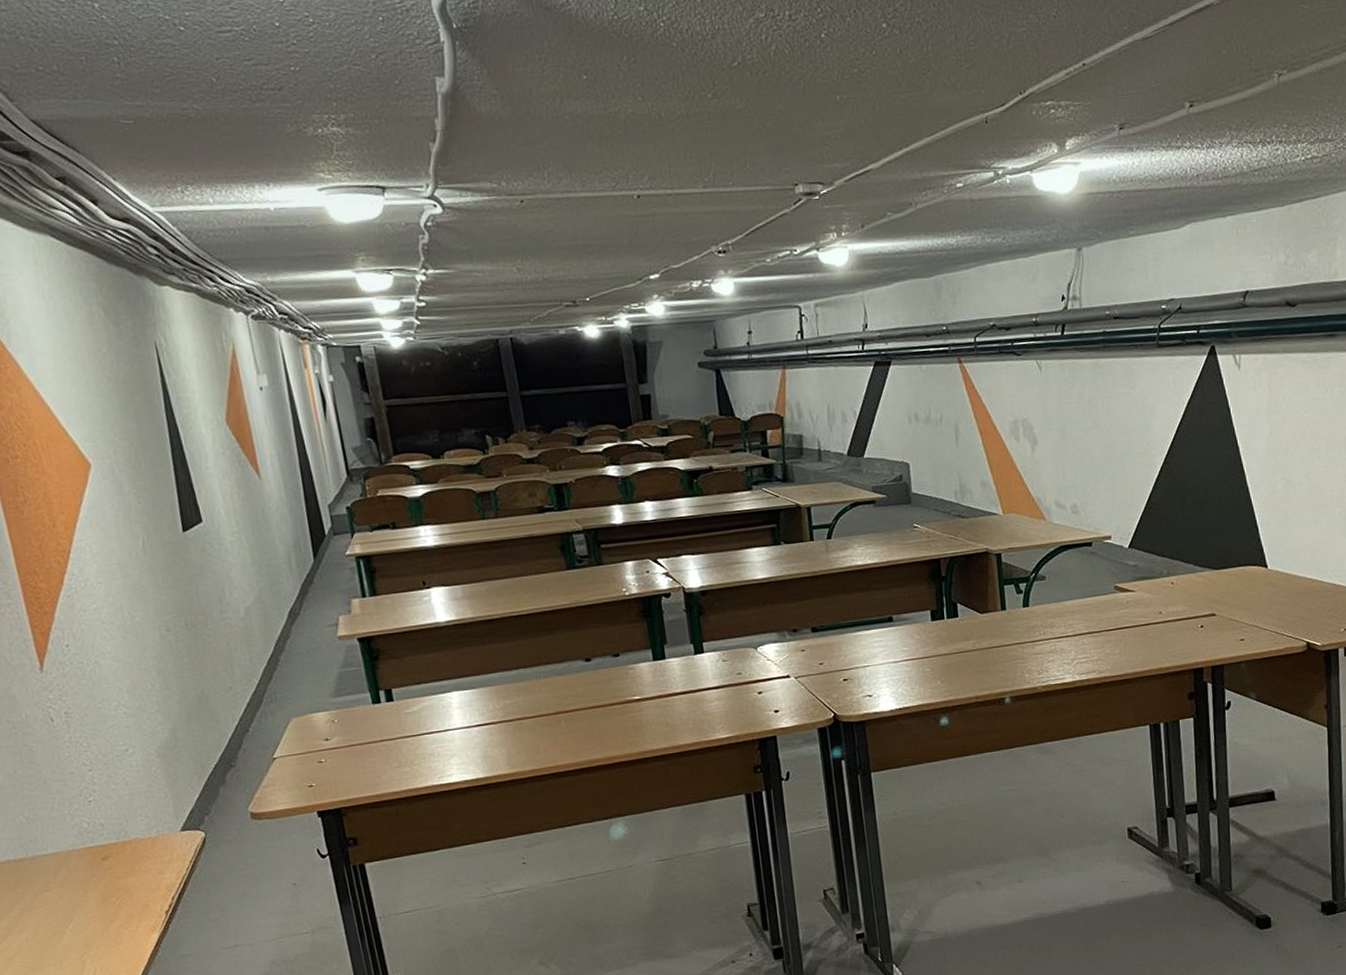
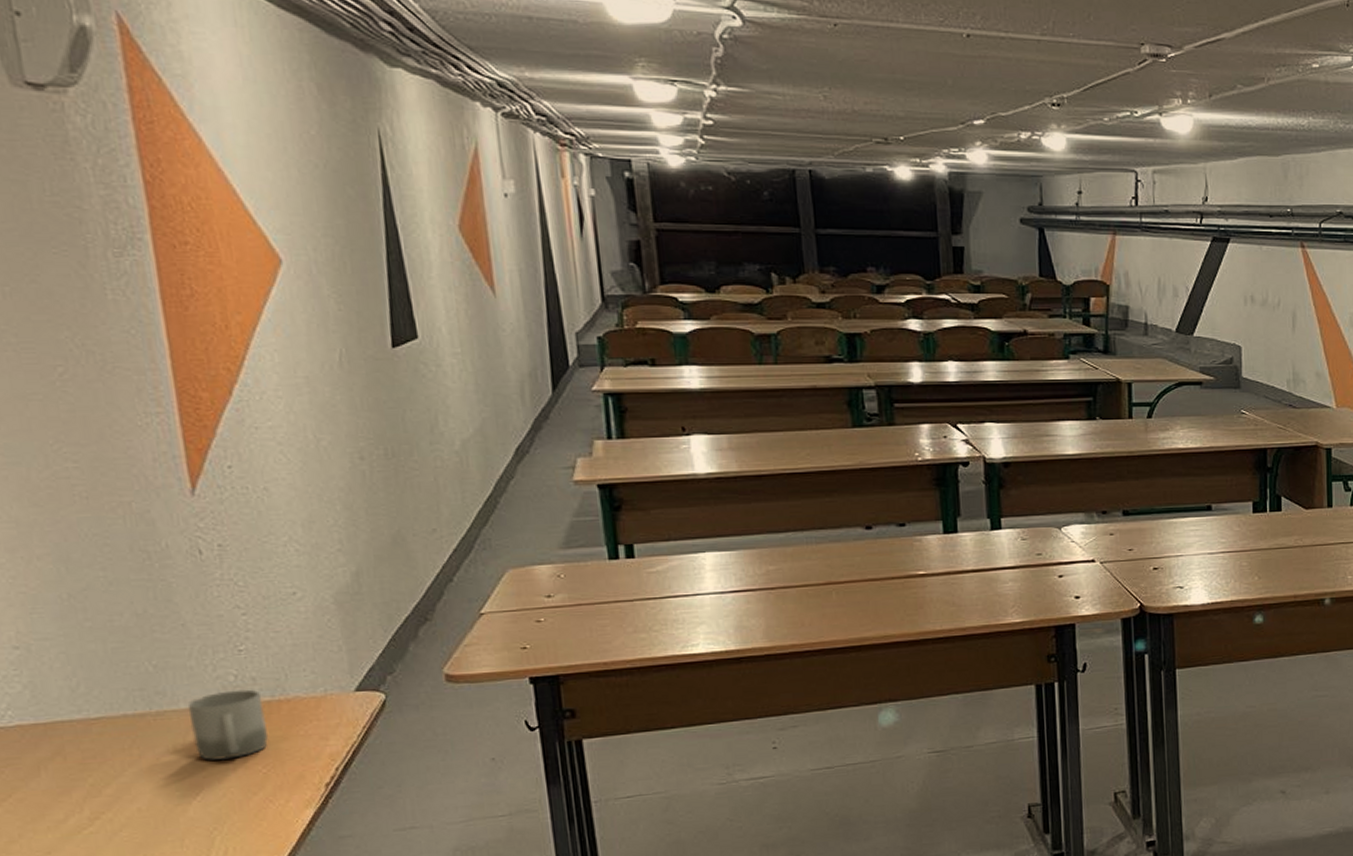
cup: none [54,834,118,896] -> present [187,689,268,760]

